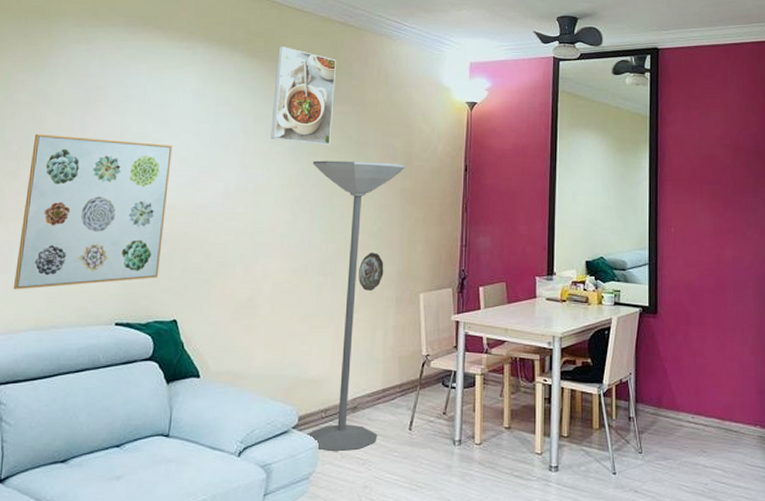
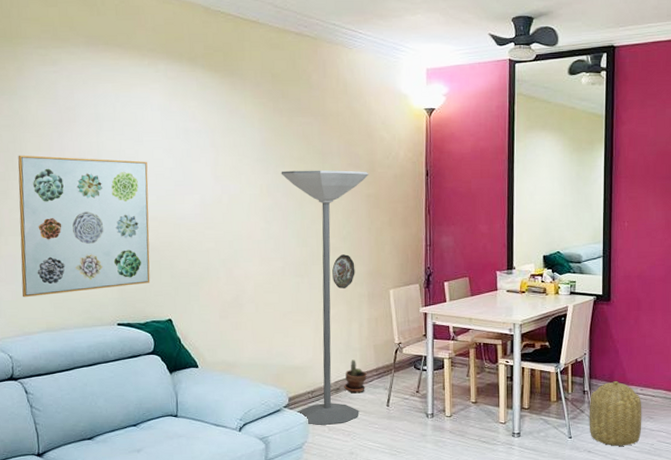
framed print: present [270,46,336,146] -> none [237,60,296,156]
potted plant: none [362,373,389,414] -> present [344,359,367,394]
basket: none [635,407,694,485] -> present [589,381,642,446]

